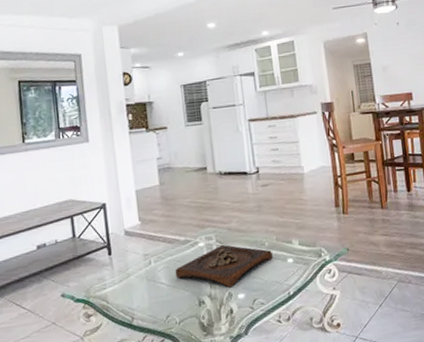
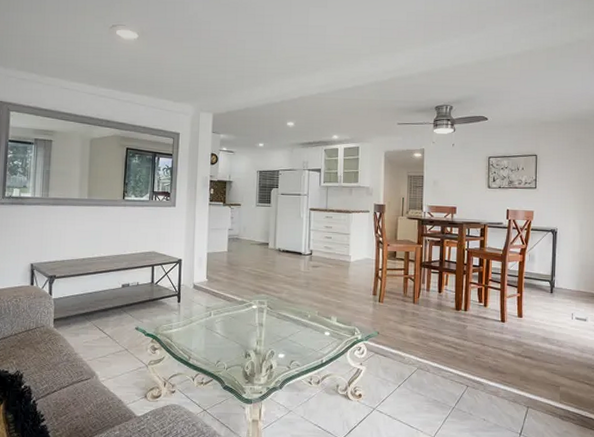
wooden tray: present [175,244,273,288] -> none [230,310,313,347]

